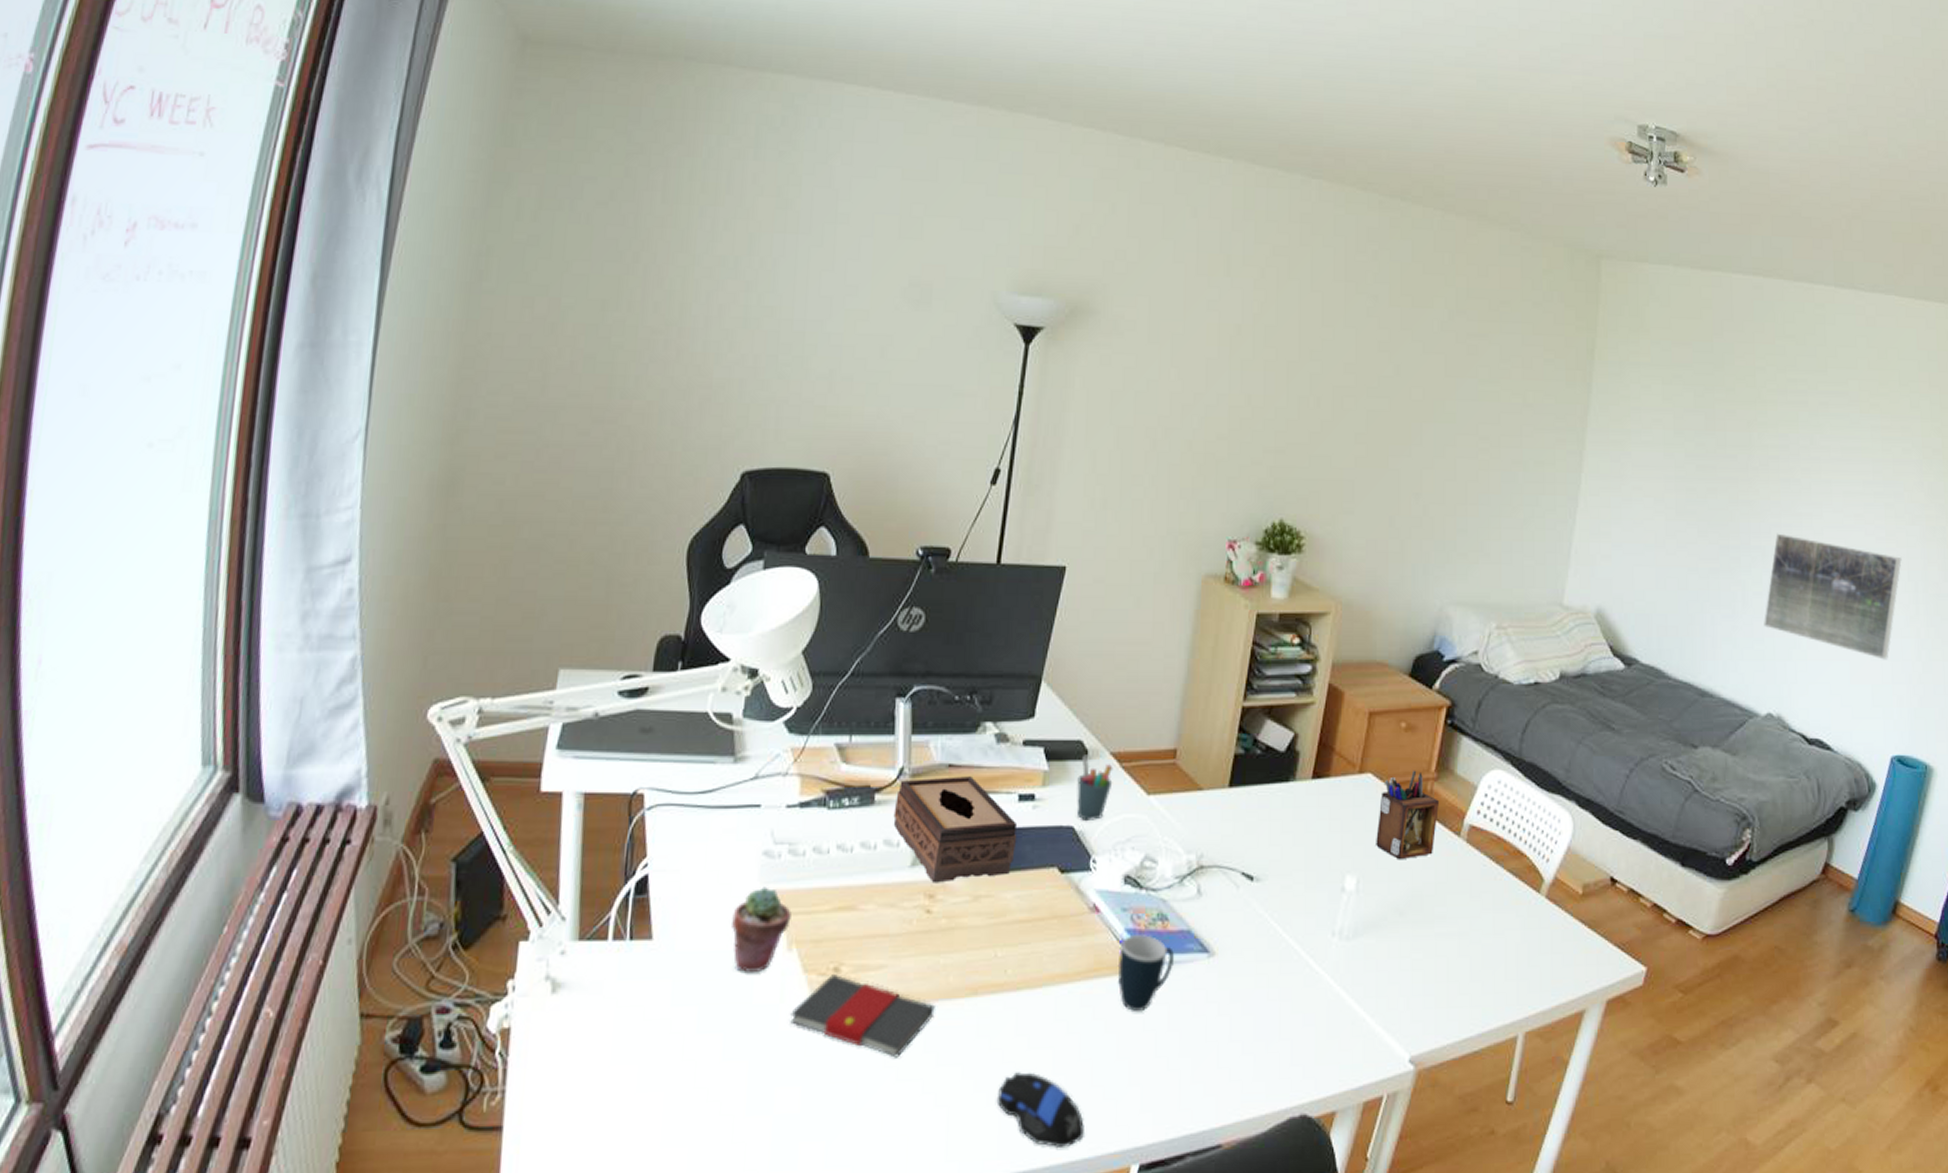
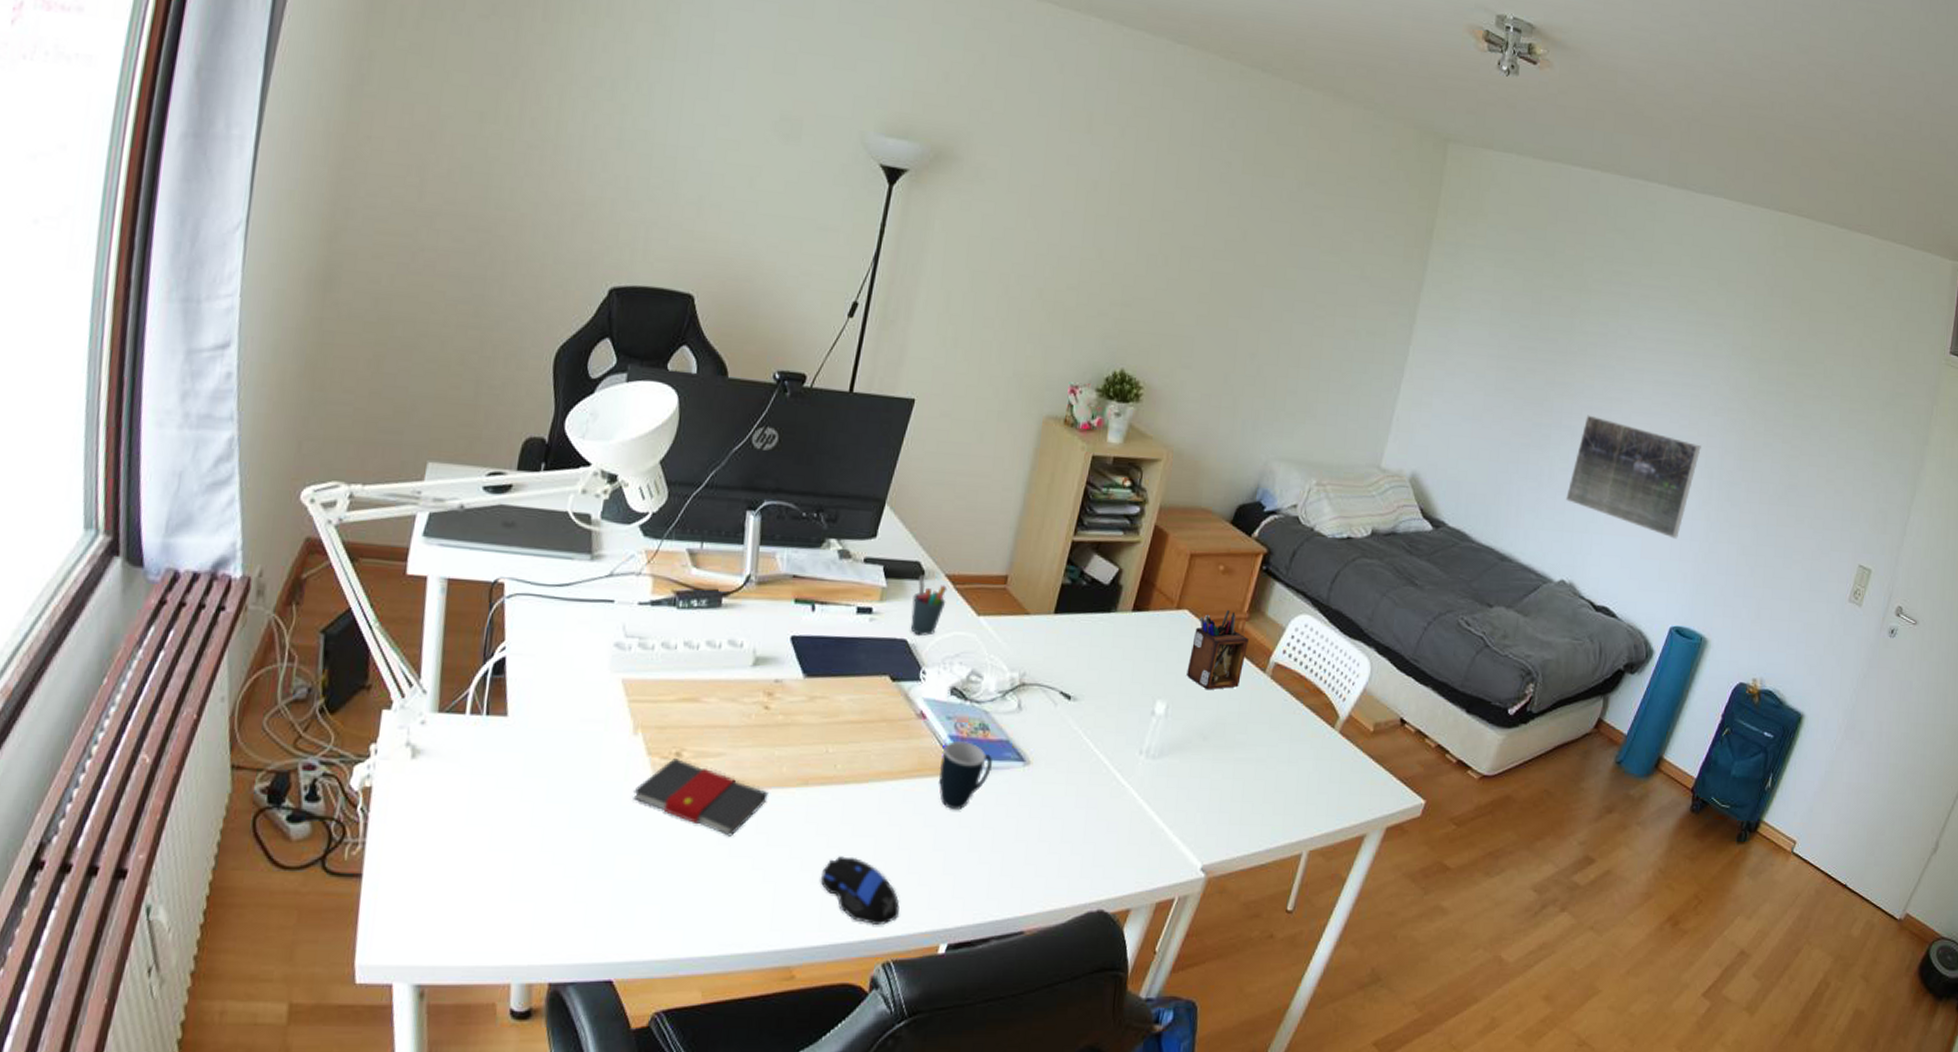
potted succulent: present [732,887,791,972] -> none [582,675,639,751]
tissue box: present [893,776,1018,883] -> none [738,586,855,683]

